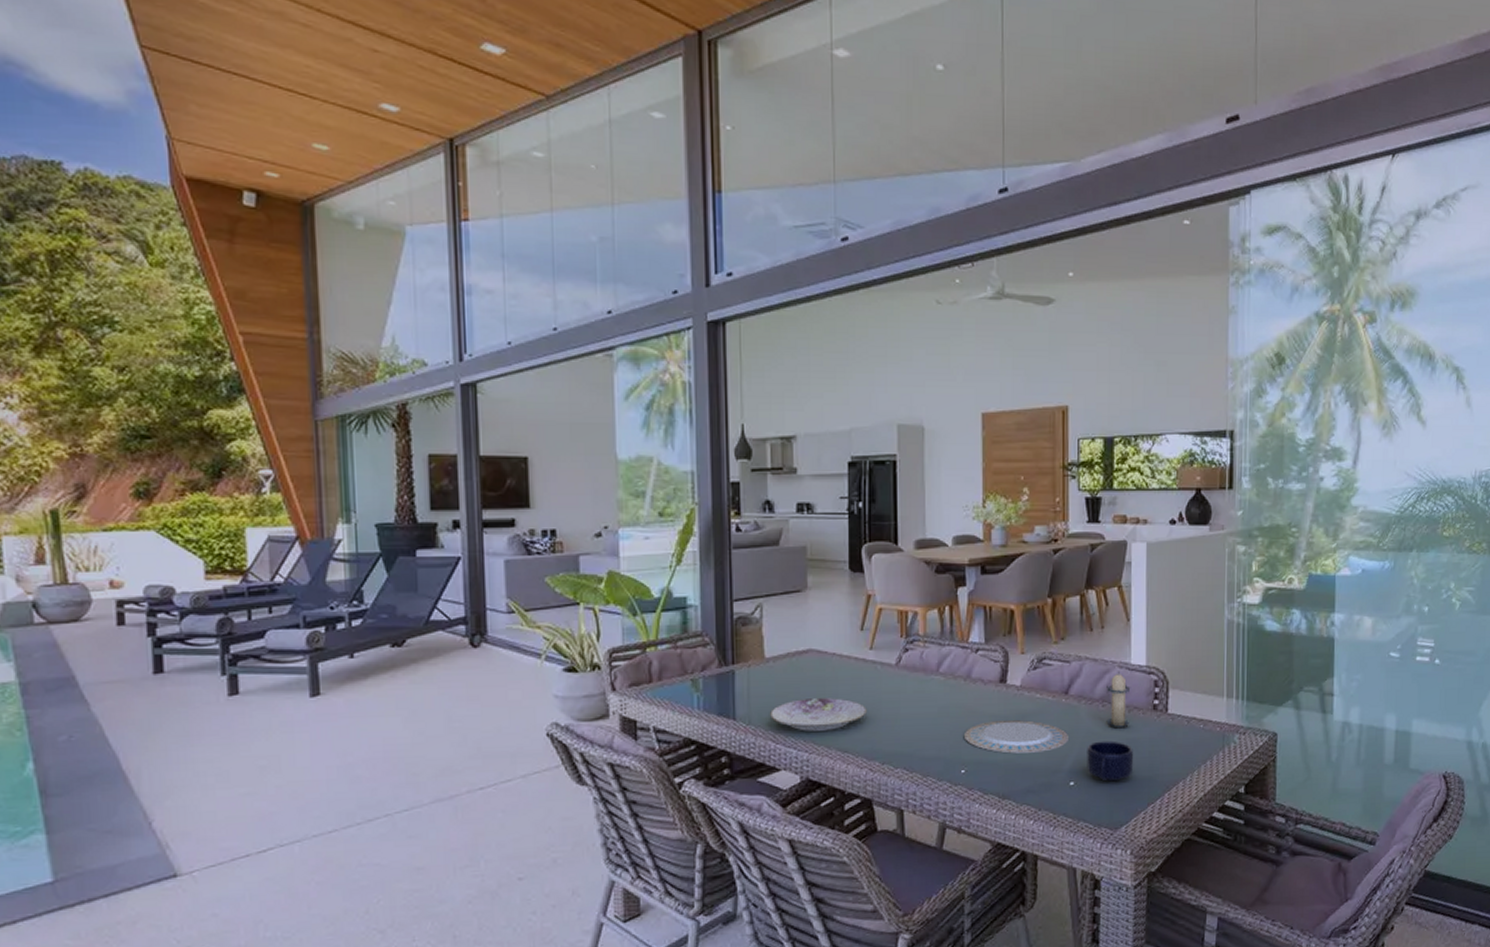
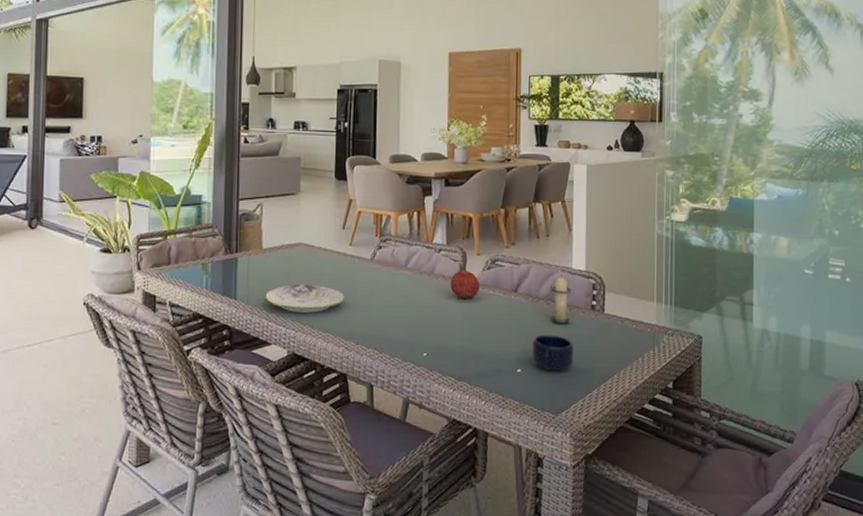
plate: present [965,720,1070,754] -> none [427,312,518,342]
fruit: none [990,670,1025,704] -> present [450,268,480,298]

